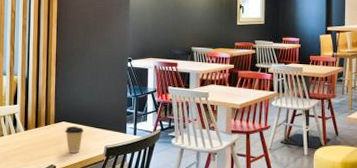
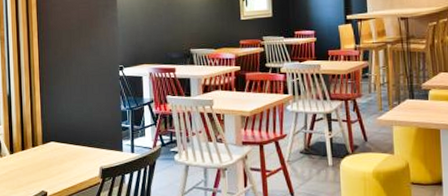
coffee cup: present [65,126,84,153] -> none [54,146,76,176]

